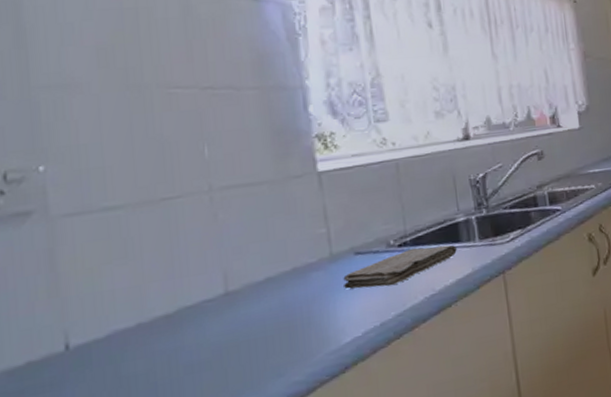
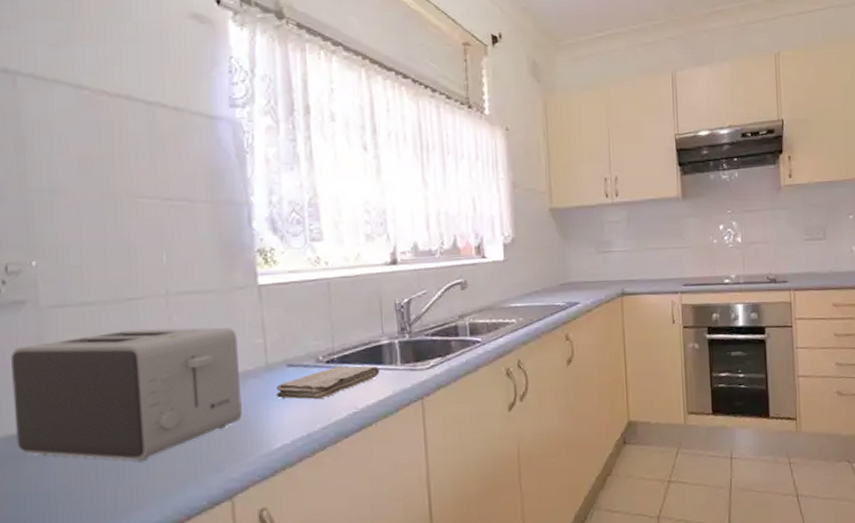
toaster: none [12,220,305,386] -> present [10,327,242,462]

